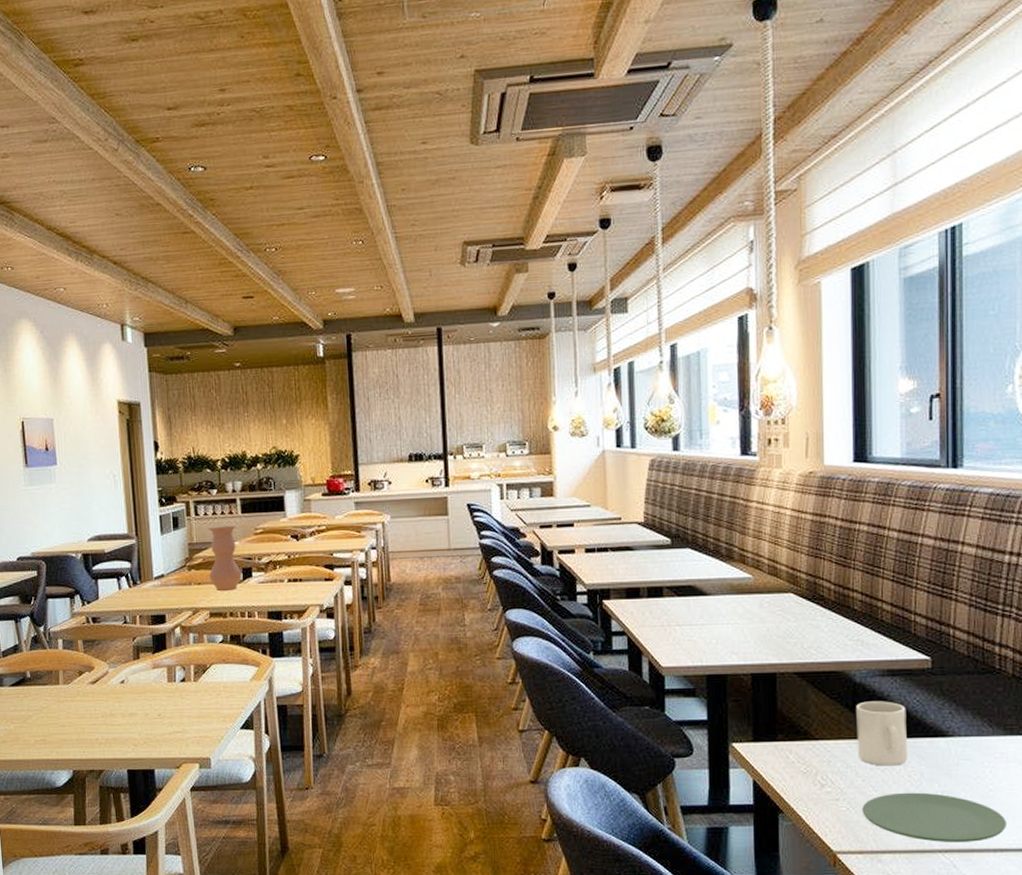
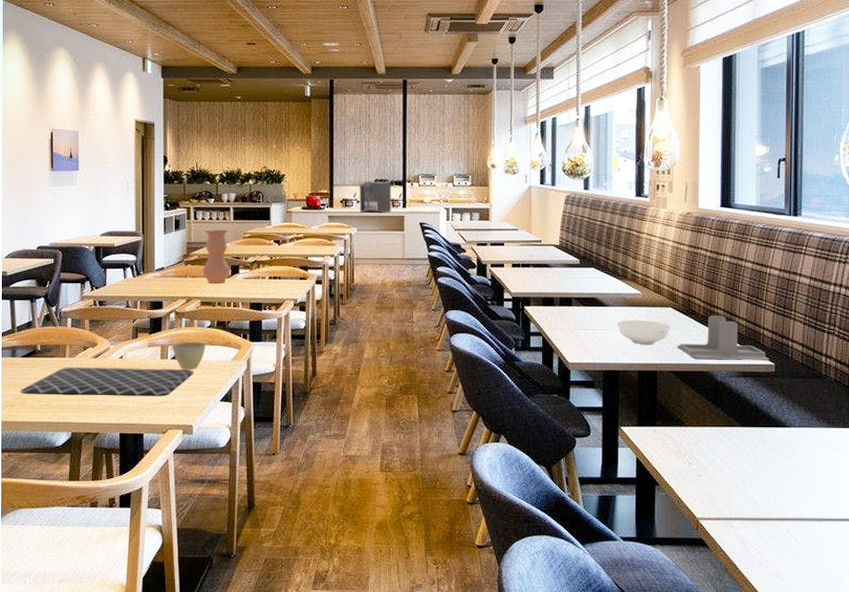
placemat: none [12,692,207,728] -> present [20,367,194,396]
cup: none [181,660,220,693] -> present [173,341,207,370]
coffee machine: none [391,456,431,496] -> present [360,182,392,214]
bowl: none [721,610,792,642] -> present [616,319,670,345]
napkin holder: none [801,601,924,656] -> present [677,316,770,361]
cup: present [856,701,908,766] -> none [717,396,756,449]
plate: present [862,792,1007,842] -> none [720,471,828,512]

